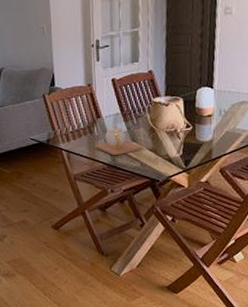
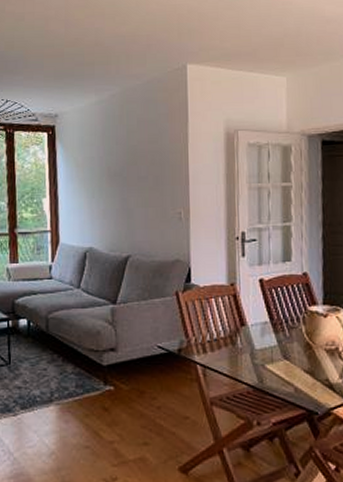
teapot: present [95,124,143,156] -> none [238,335,297,377]

